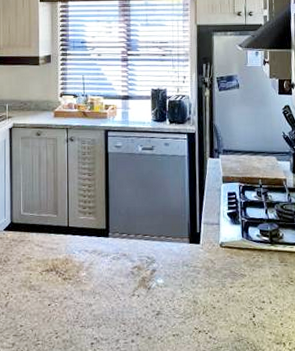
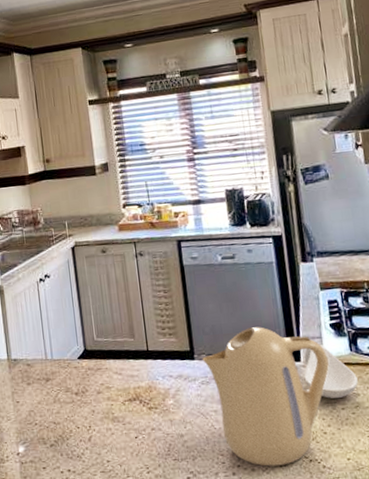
kettle: none [115,211,223,335] -> present [202,327,329,467]
spoon rest: none [201,229,246,278] -> present [303,344,358,399]

